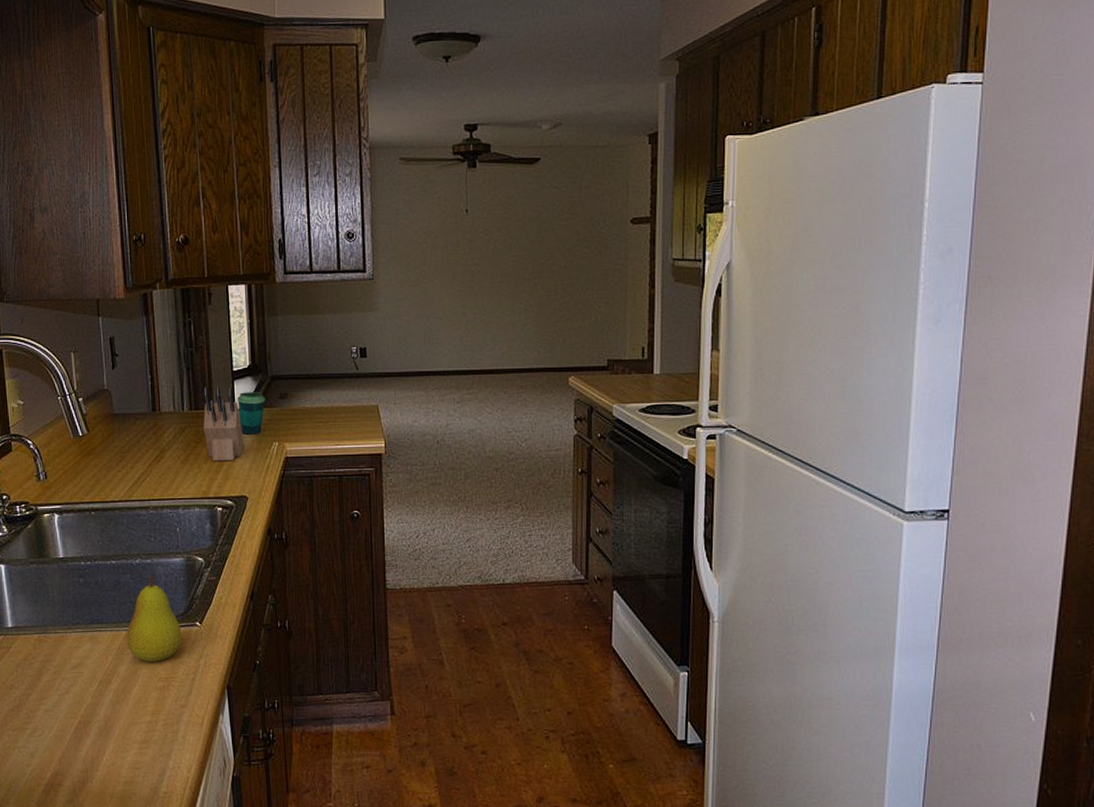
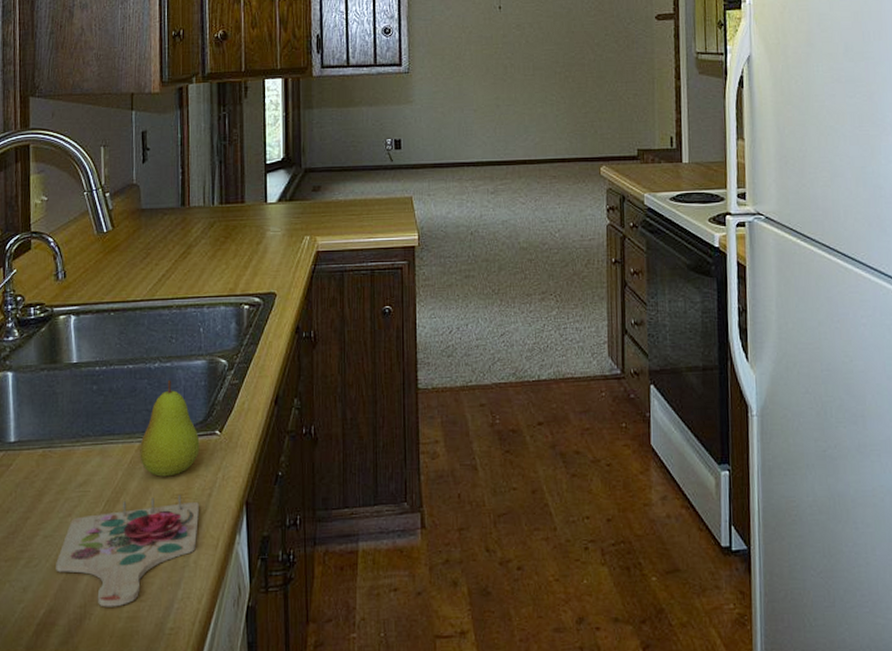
cutting board: none [58,678,185,773] -> present [56,494,199,607]
knife block: present [203,387,245,461] -> none [234,180,276,257]
cup: present [237,392,266,434] -> none [269,185,299,228]

